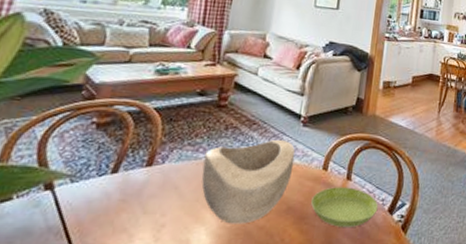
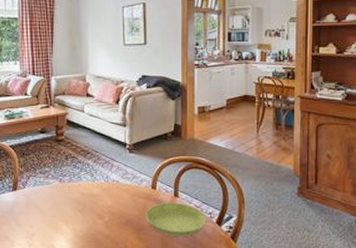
decorative bowl: present [201,139,296,224] -> none [54,165,126,234]

